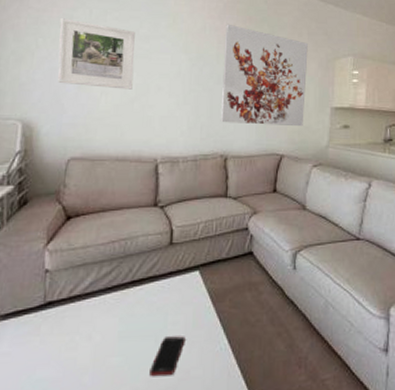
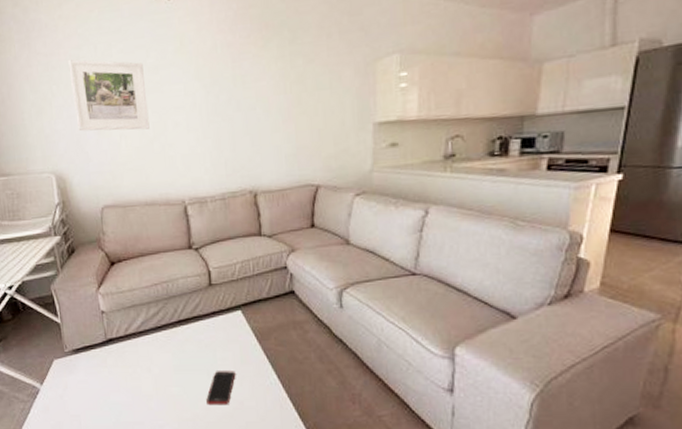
wall art: present [220,24,308,127] -> none [239,36,341,155]

